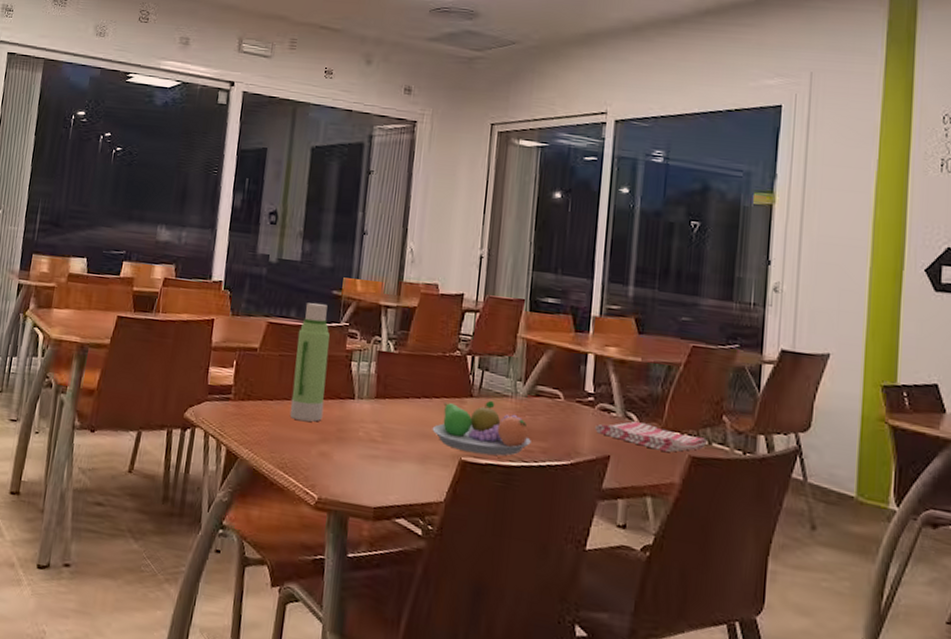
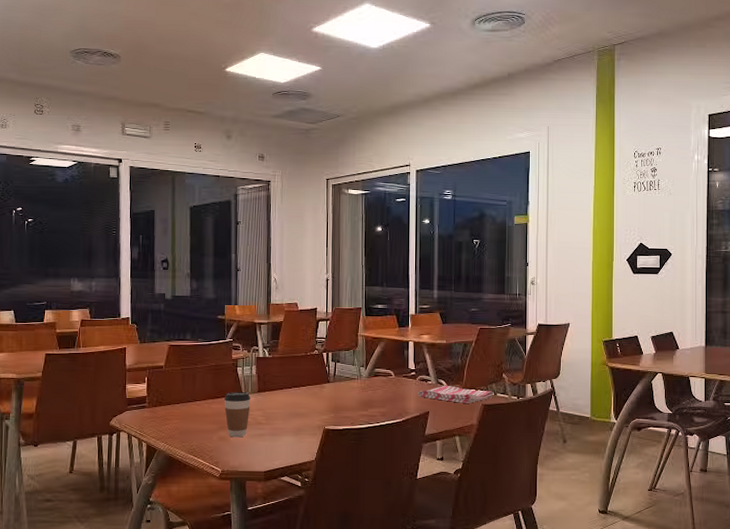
water bottle: present [289,303,330,422] -> none [193,327,219,416]
coffee cup: none [330,393,365,456] -> present [224,392,251,438]
fruit bowl: present [432,400,531,456] -> none [302,383,374,423]

